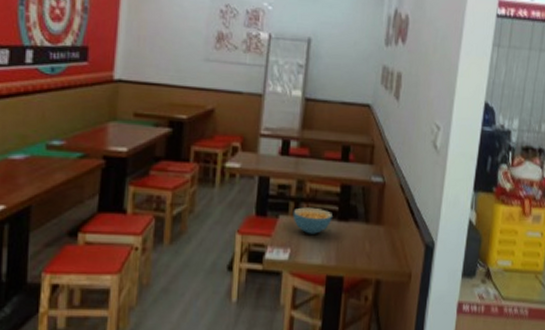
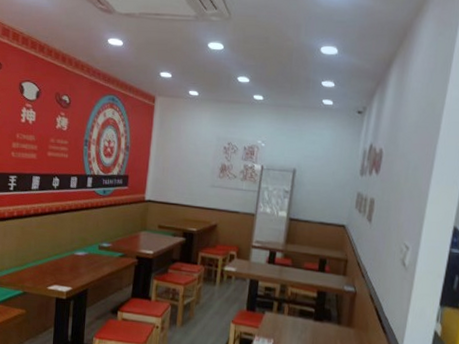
cereal bowl: present [292,207,333,234] -> none [276,307,309,330]

